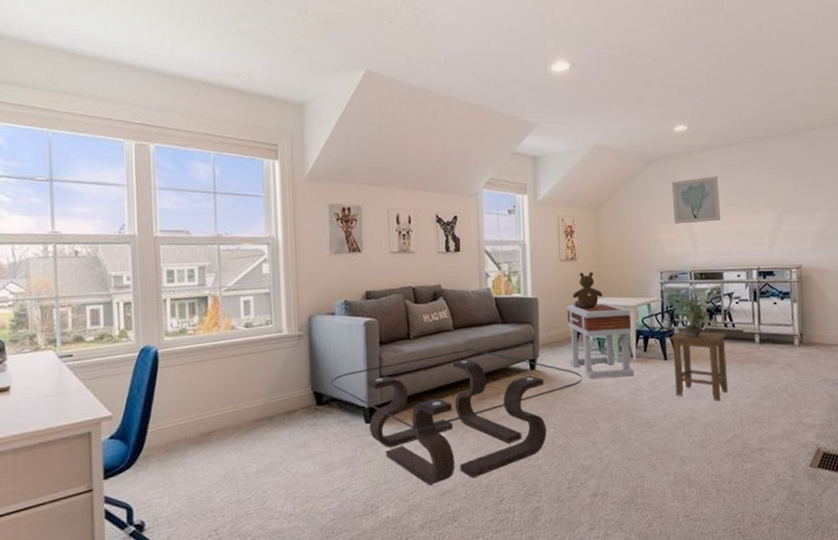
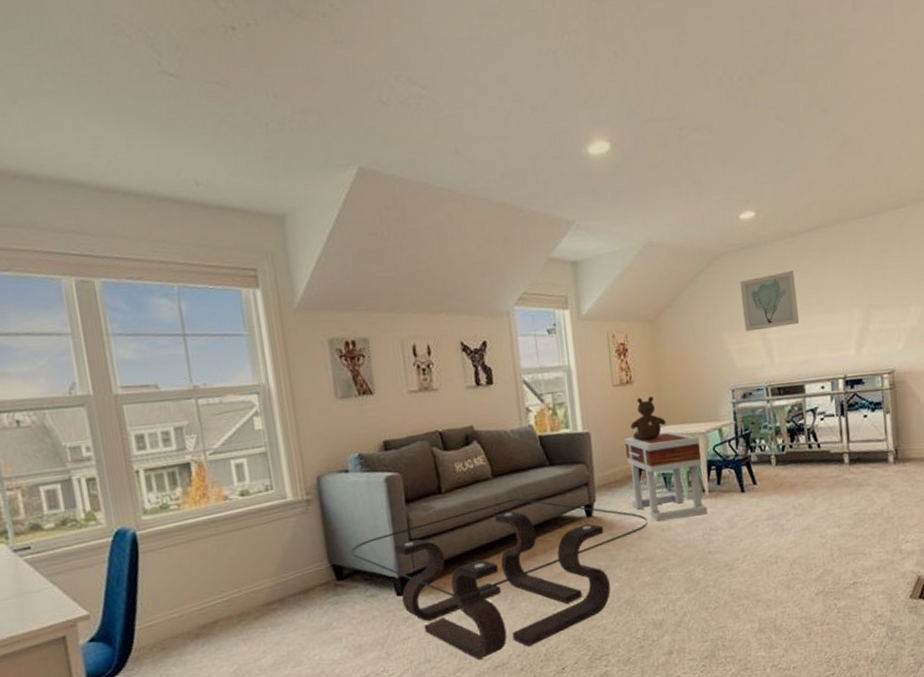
potted plant: present [669,292,717,338] -> none [744,411,800,464]
stool: present [670,330,729,402] -> none [747,455,816,535]

